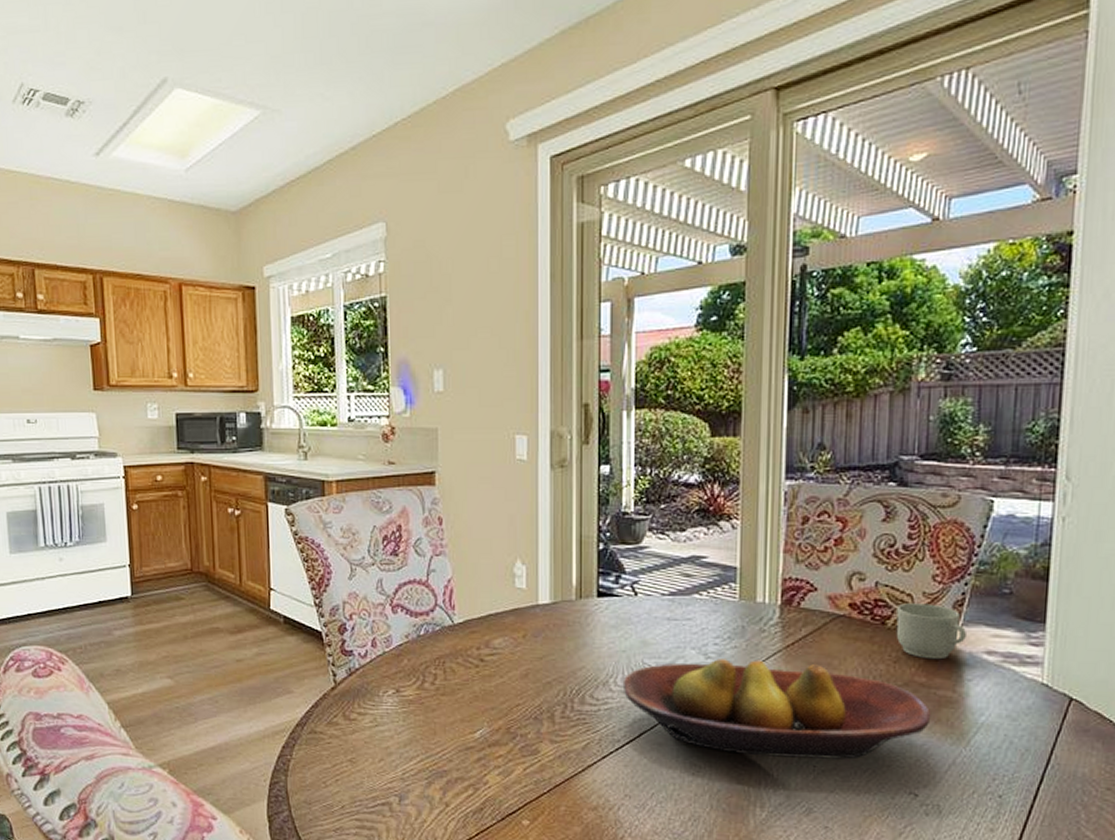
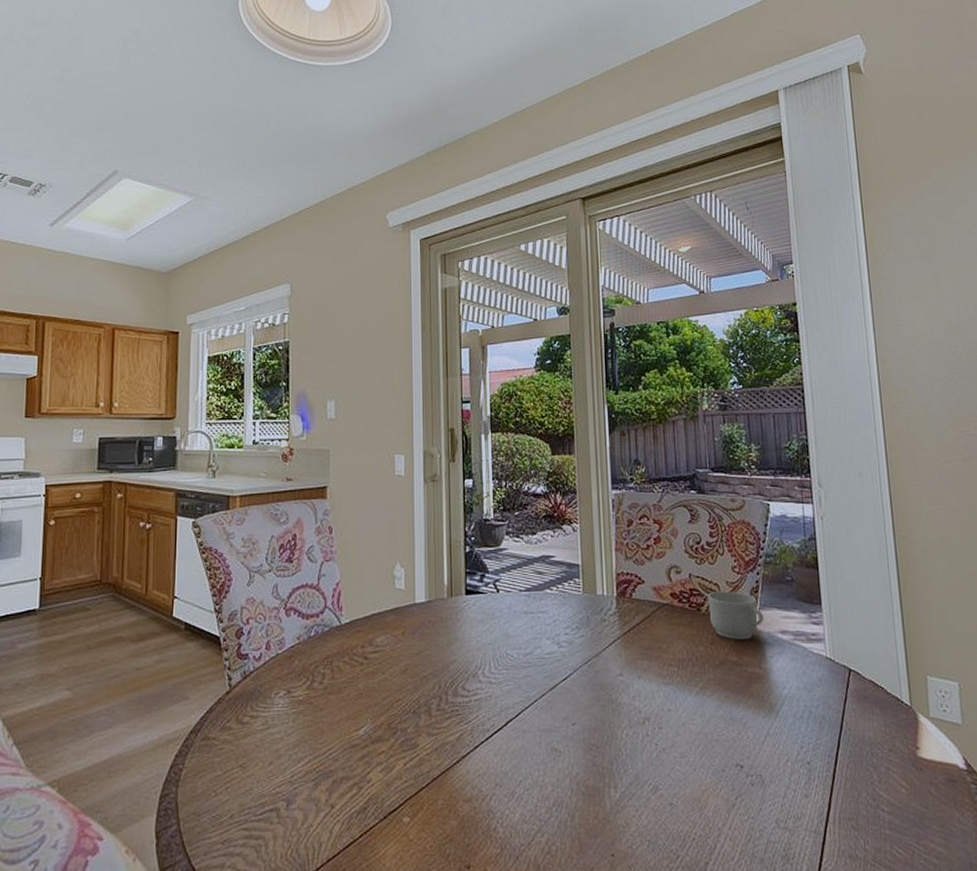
fruit bowl: present [622,659,932,759] -> none [489,647,745,738]

